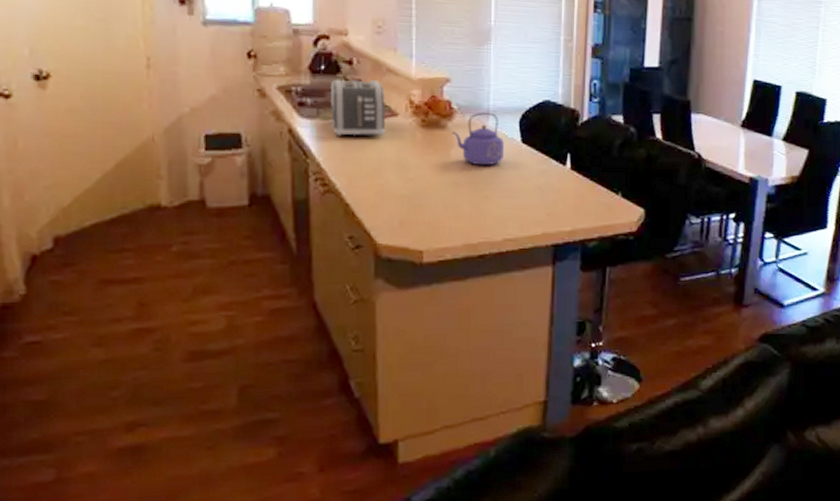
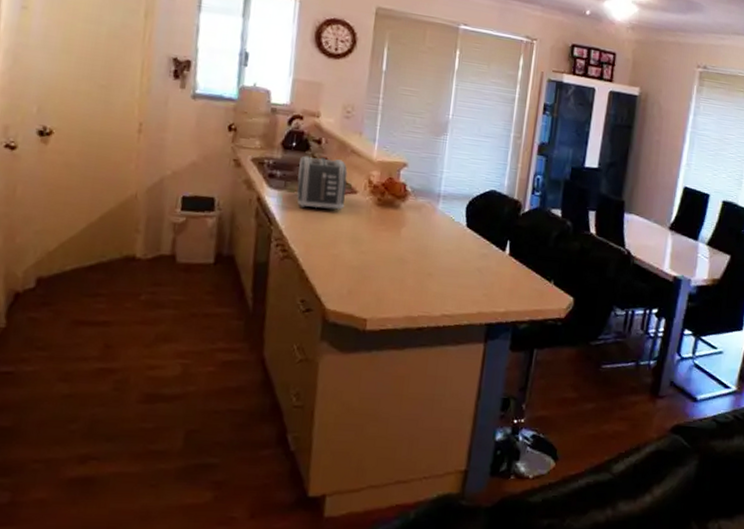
kettle: present [452,112,504,165] -> none [404,196,451,246]

